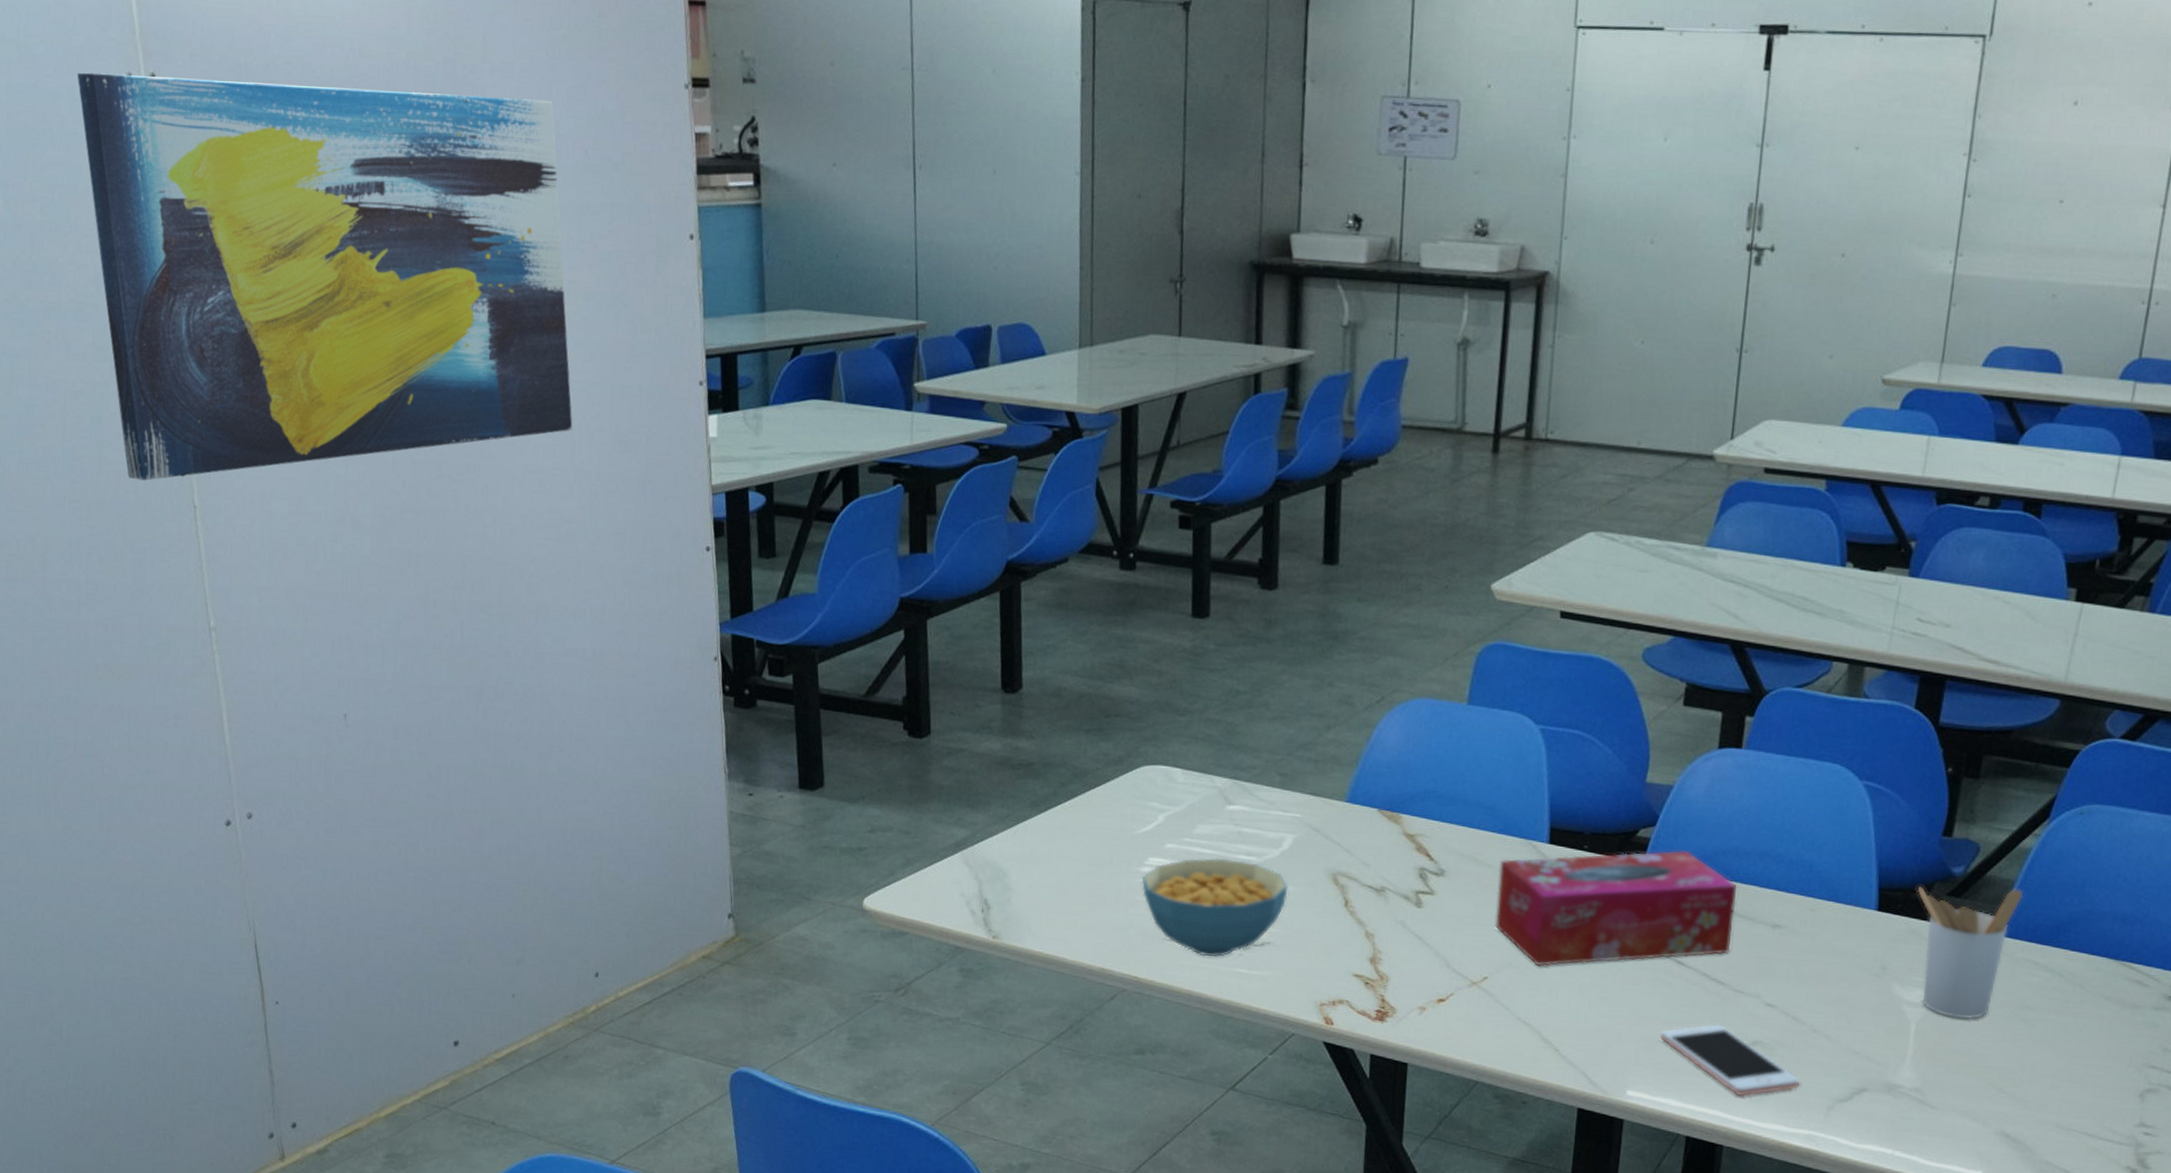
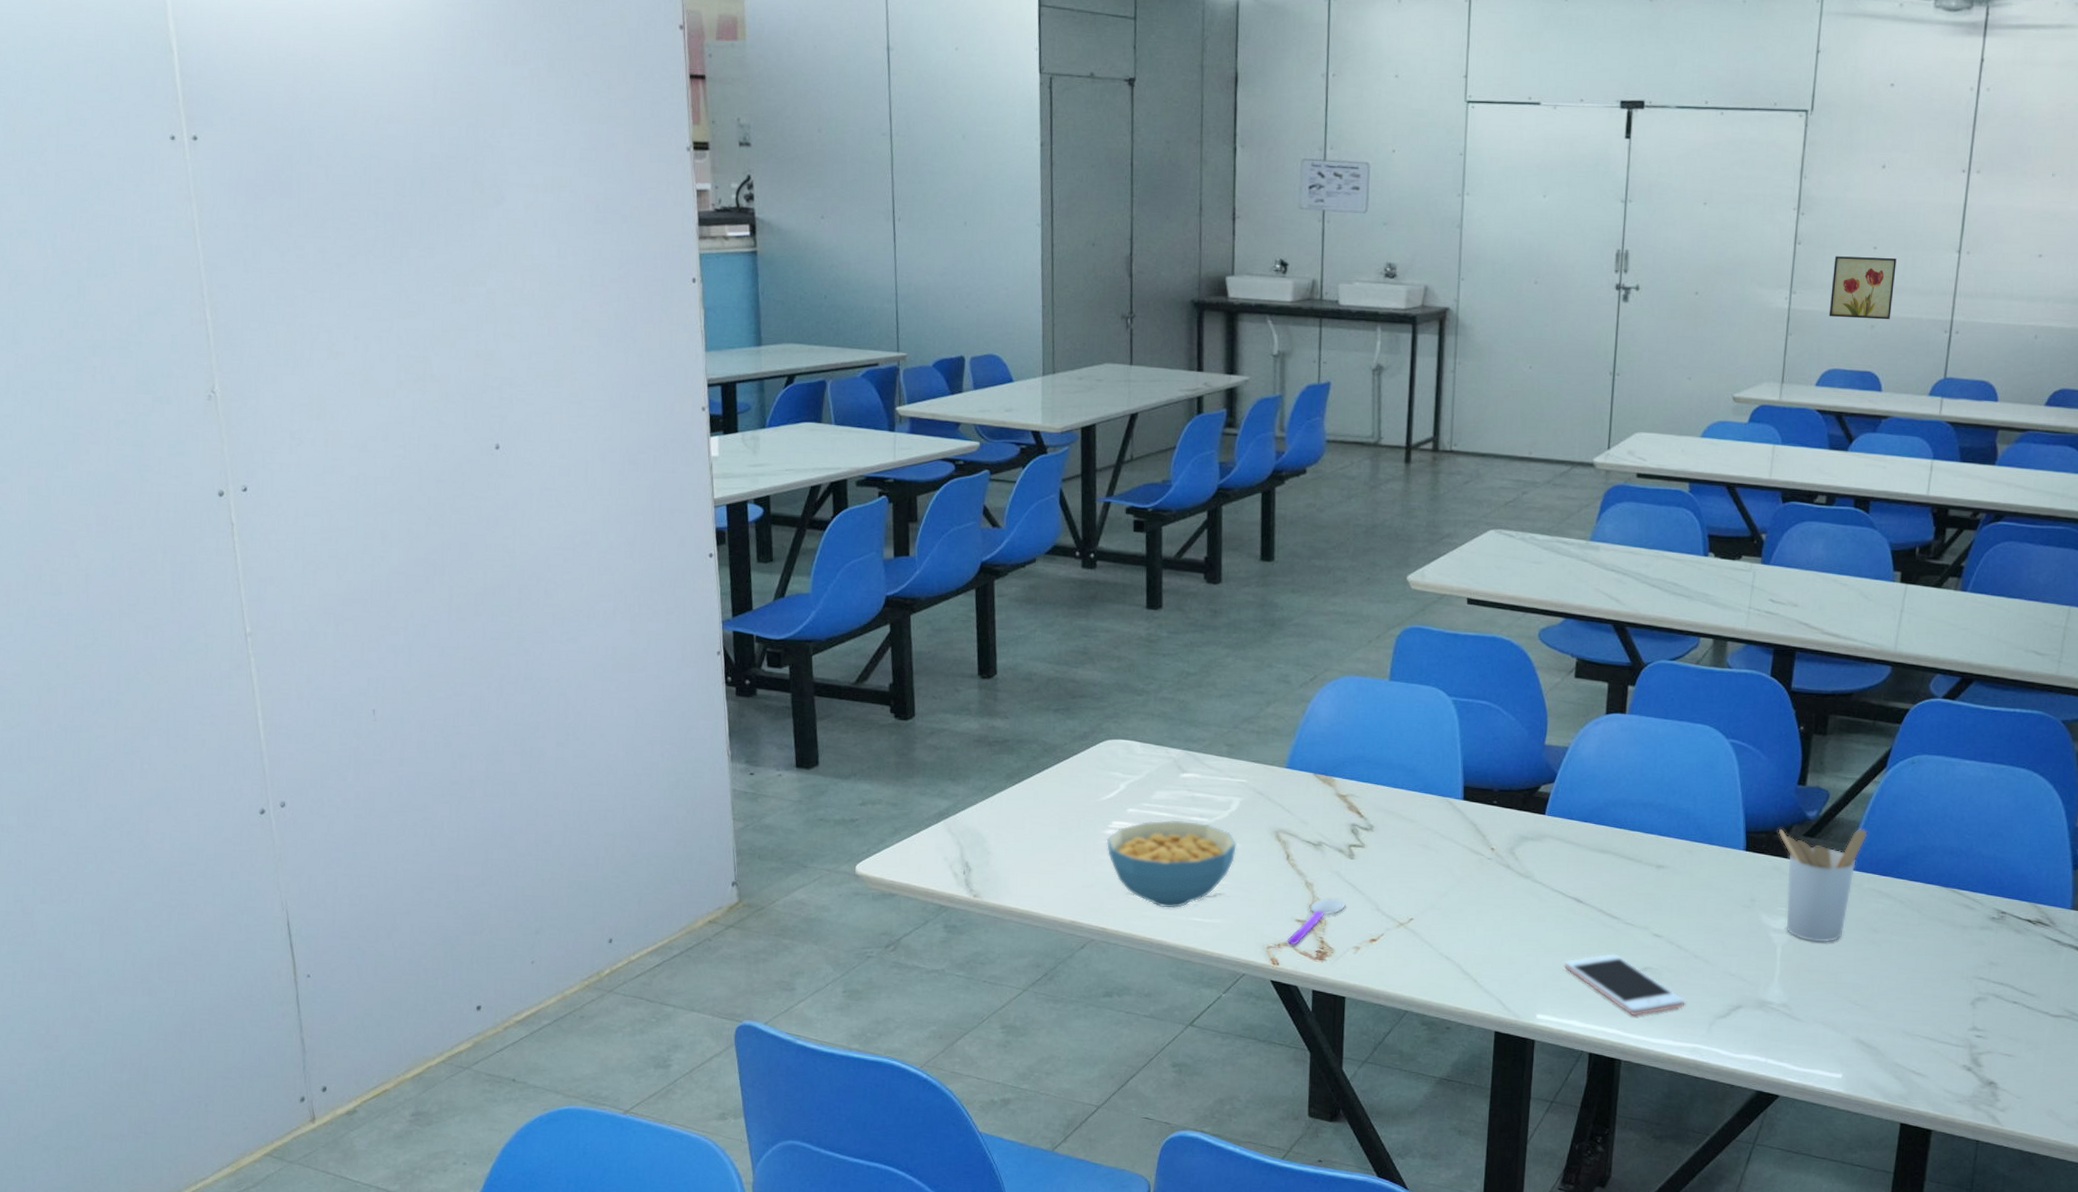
wall art: present [78,72,573,481] -> none [123,134,586,501]
spoon: none [1342,950,1411,1003] -> present [1287,898,1346,945]
tissue box: present [1495,850,1737,966] -> none [1419,802,1625,907]
wall art: none [2001,211,2087,288] -> present [1829,256,1897,320]

